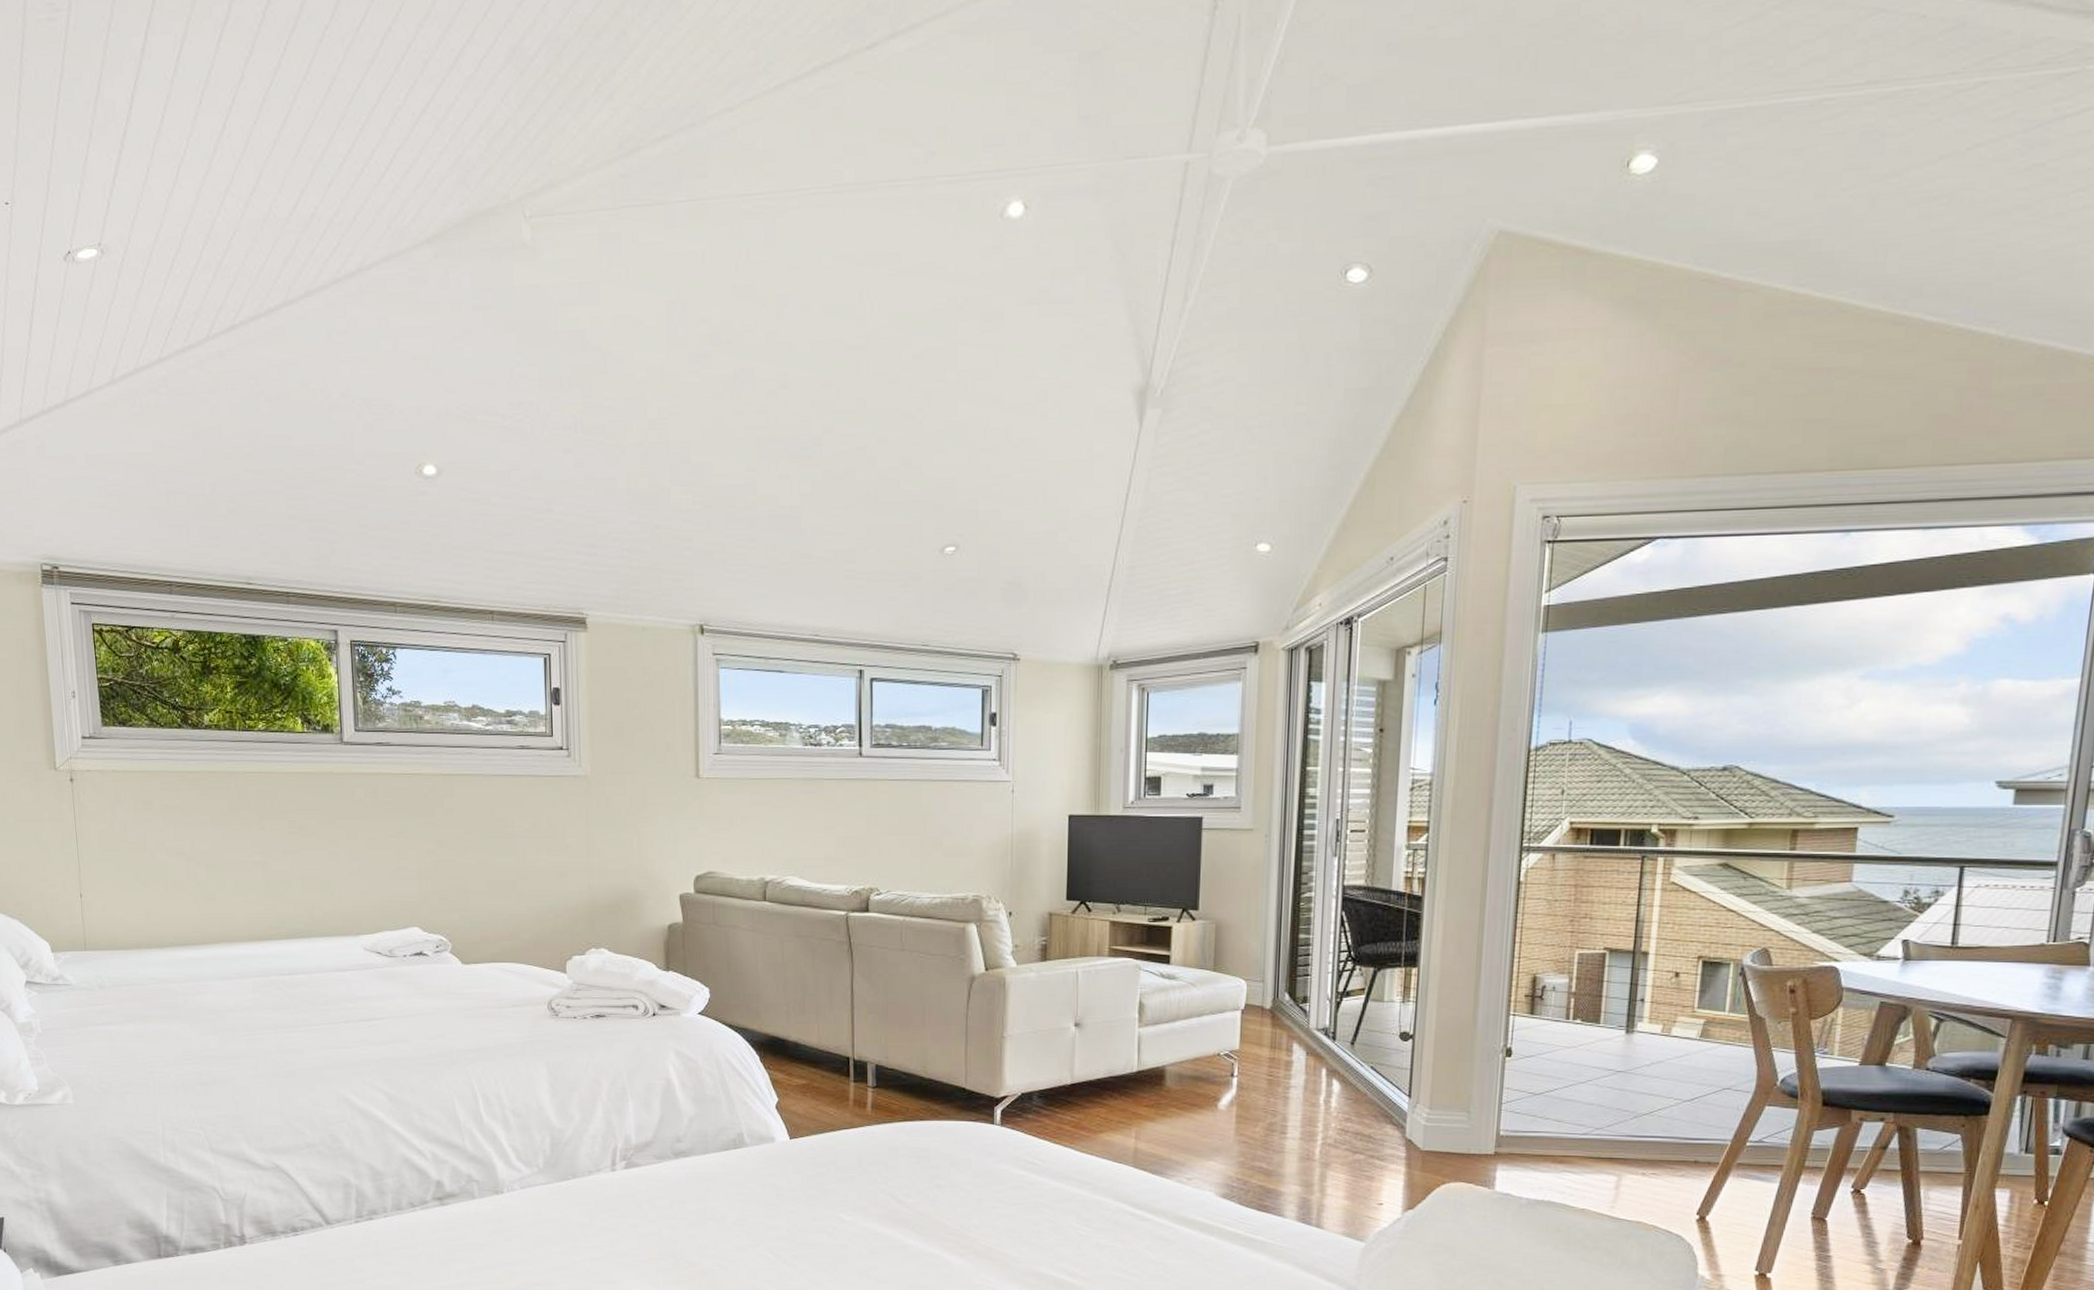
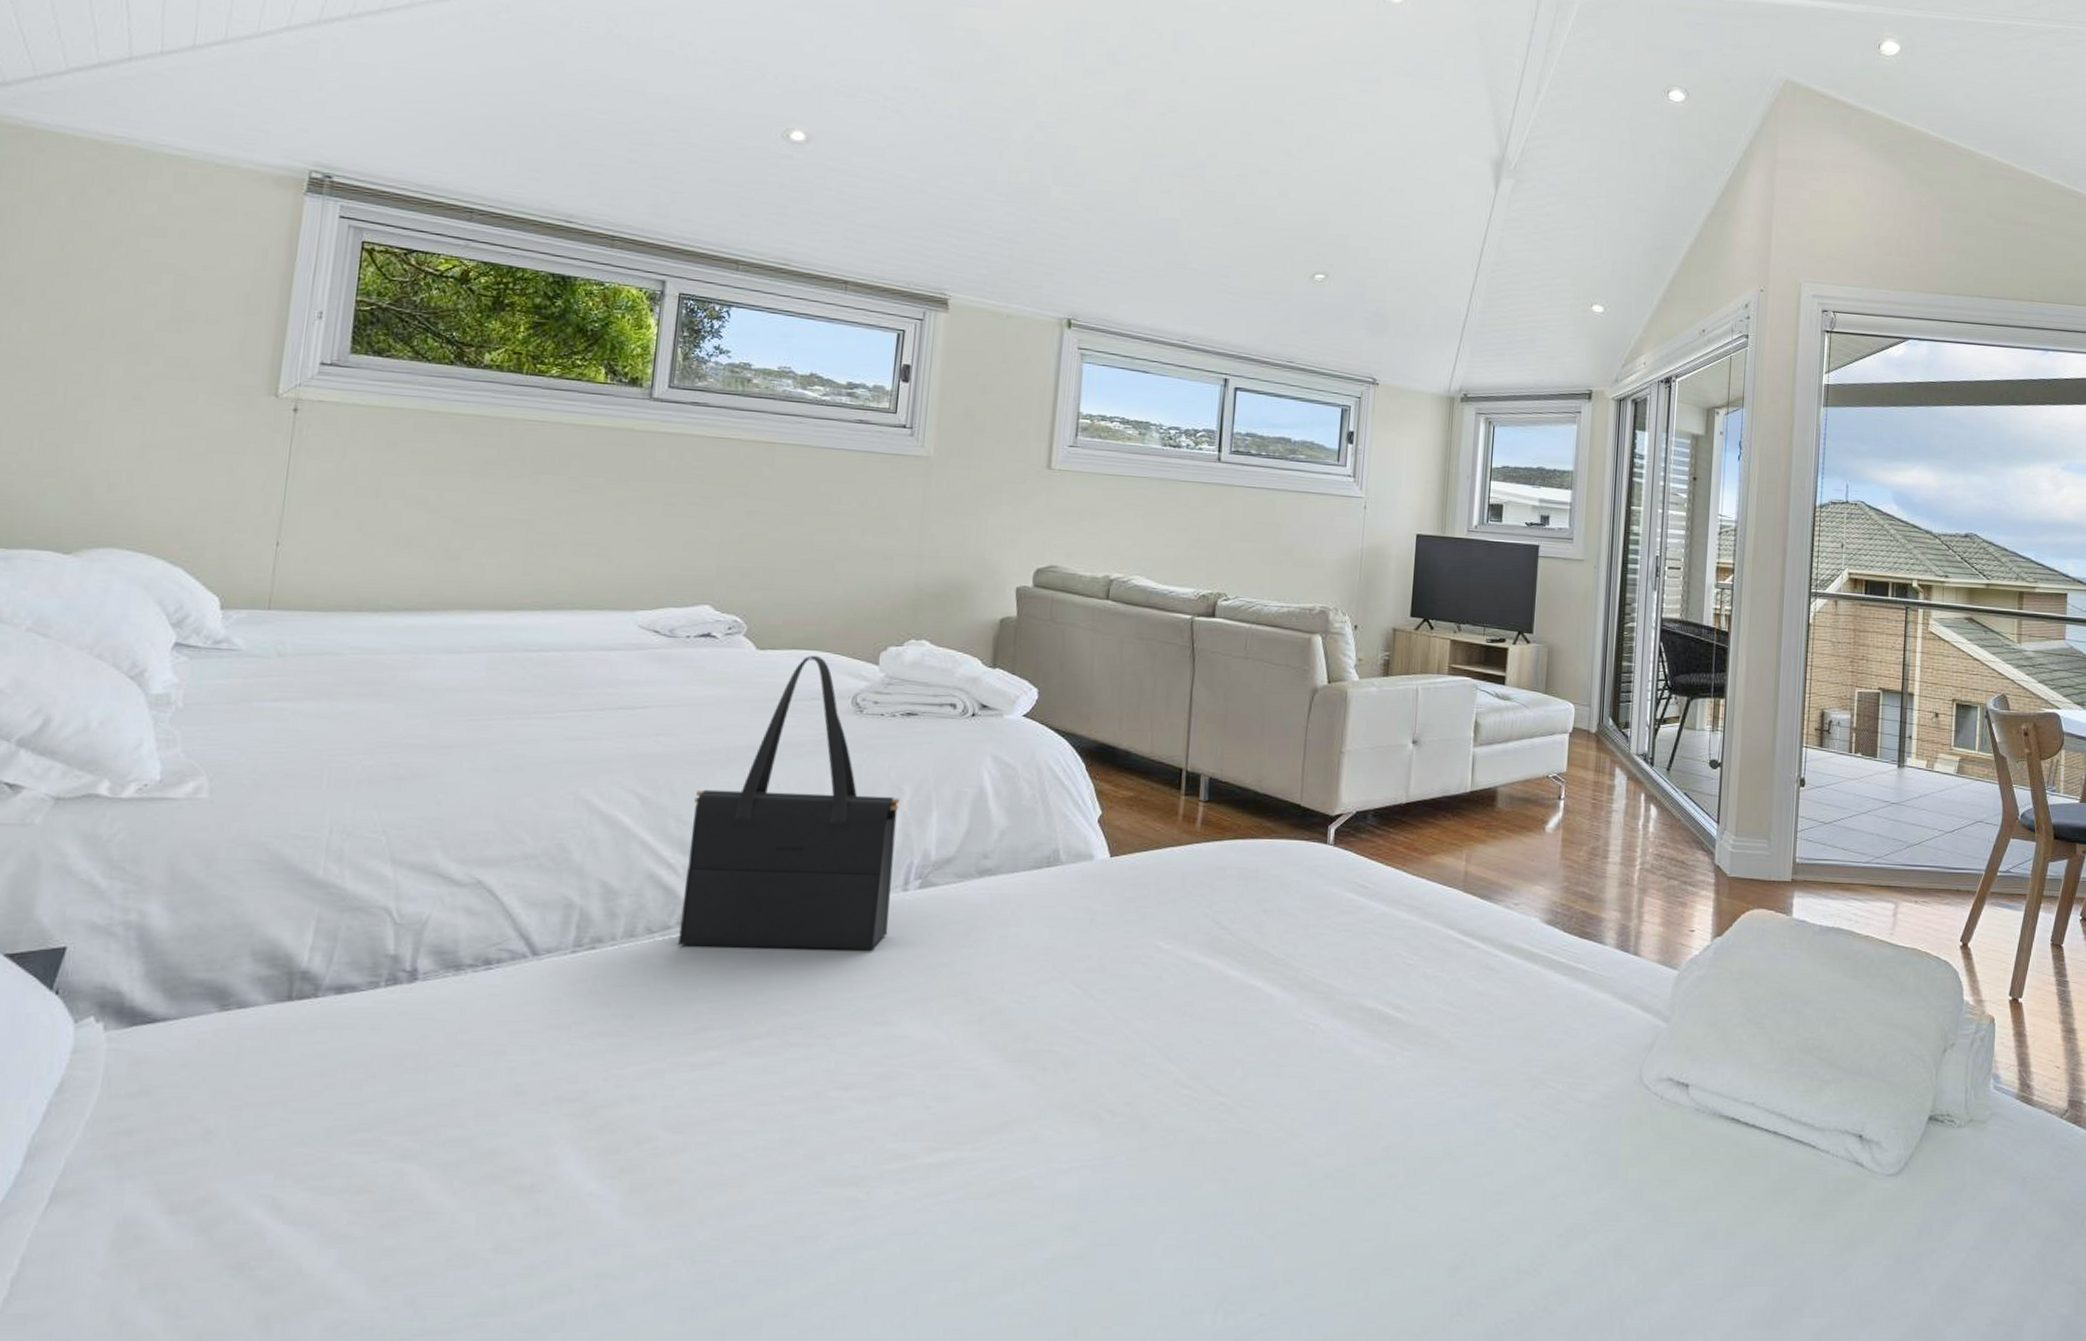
tote bag: none [431,967,603,1221] -> present [677,655,900,951]

